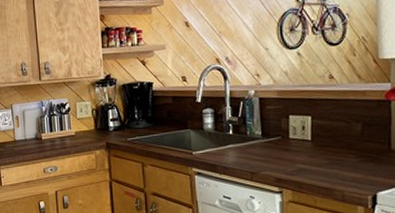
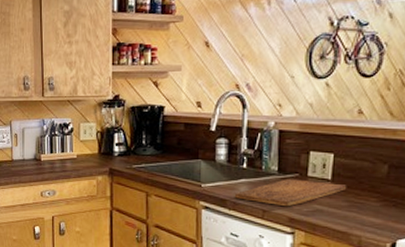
cutting board: none [223,142,327,168] -> present [234,179,347,207]

